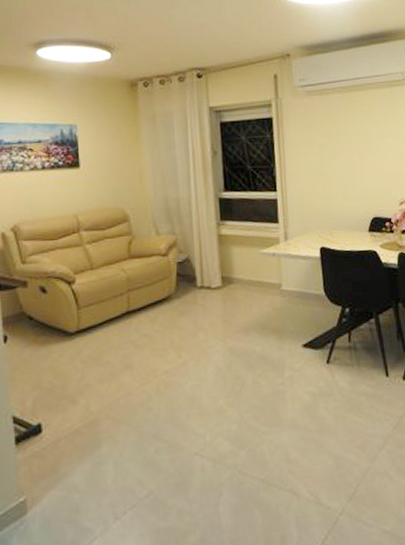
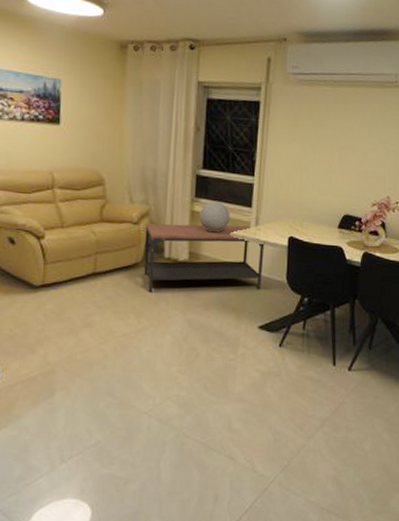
coffee table: none [174,242,300,324] -> present [144,224,265,293]
decorative sphere: none [227,222,259,254] -> present [199,201,231,233]

